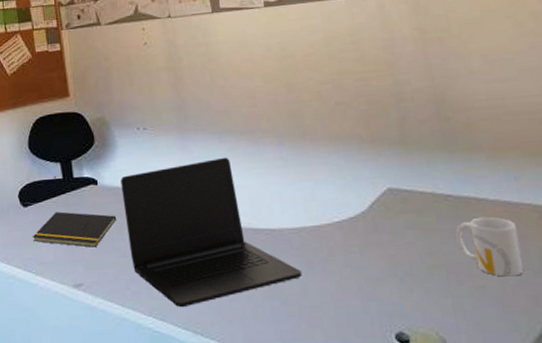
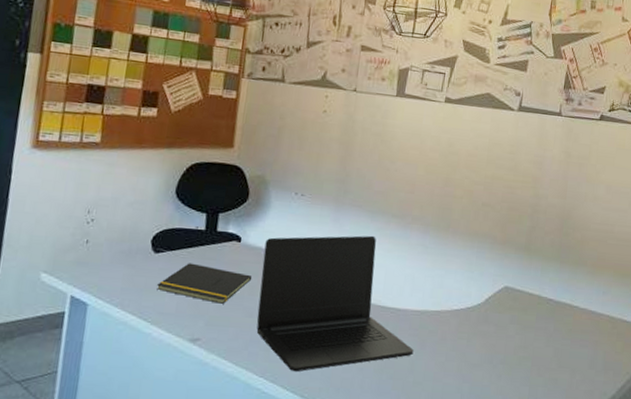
mug: present [455,216,524,277] -> none [546,321,594,373]

